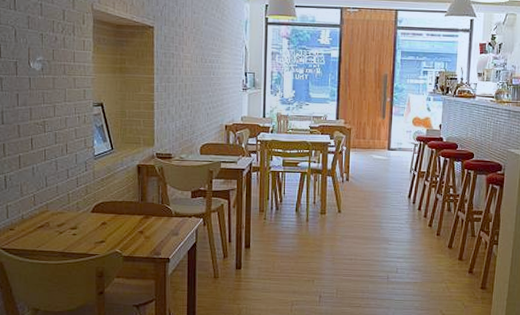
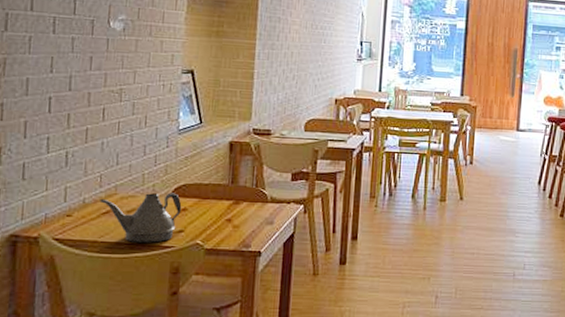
teapot: none [35,209,102,251] -> present [99,192,182,243]

